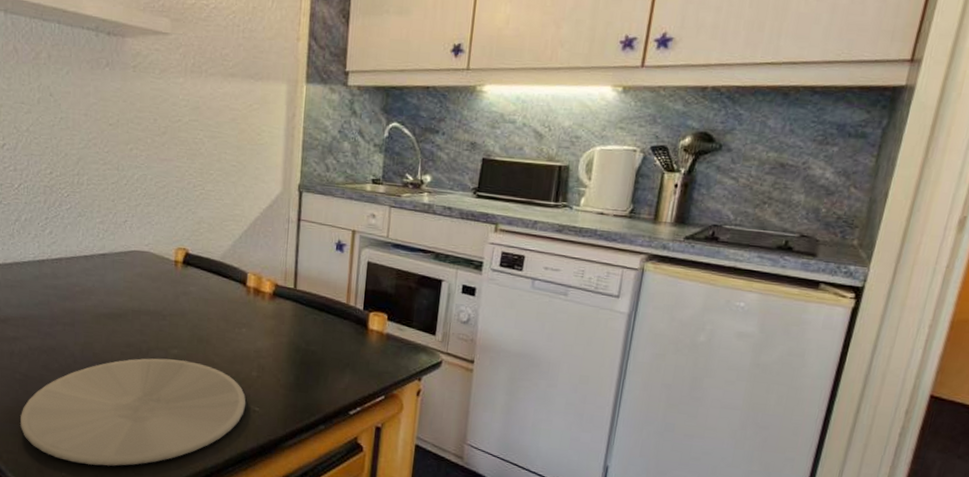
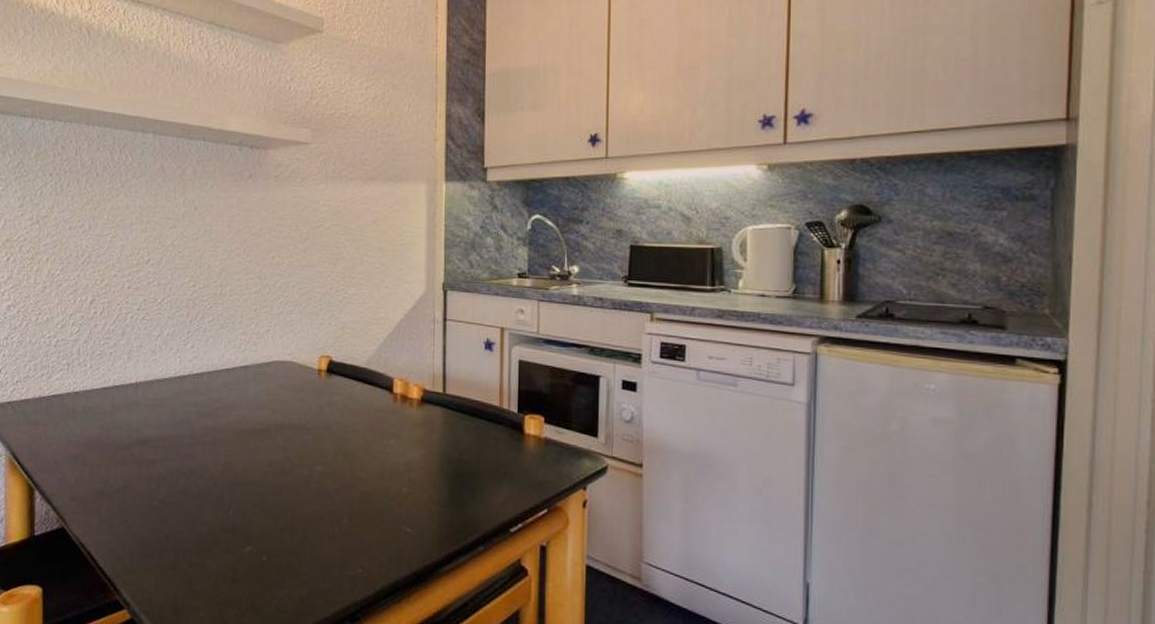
plate: present [20,358,246,466] -> none [156,476,397,603]

